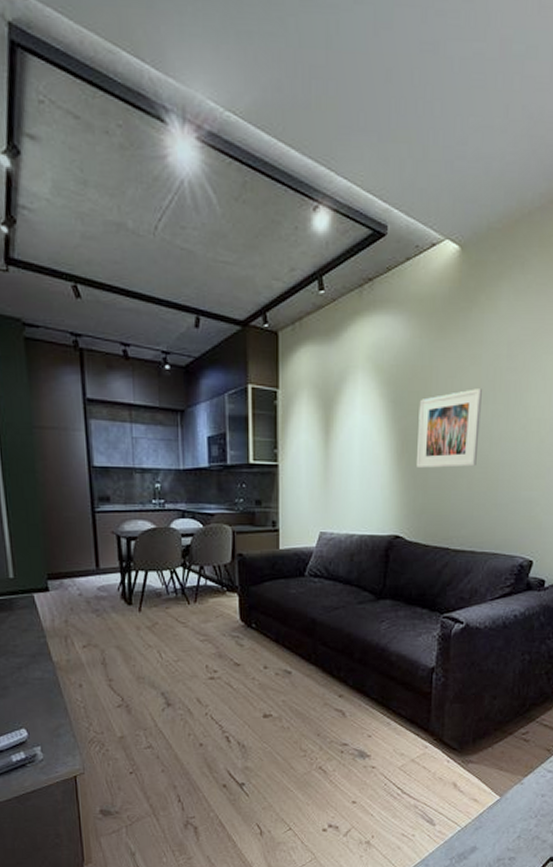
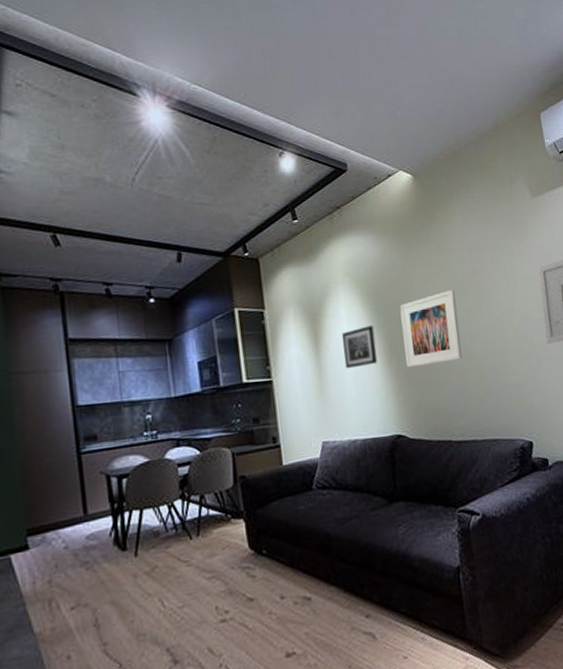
wall art: none [353,419,388,462] -> present [342,325,378,369]

